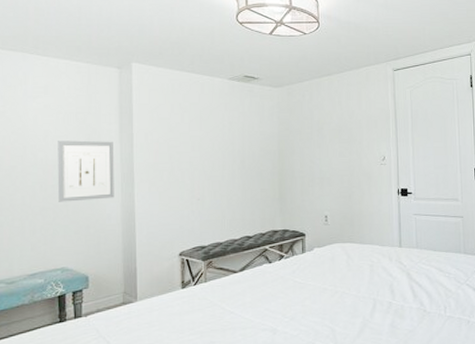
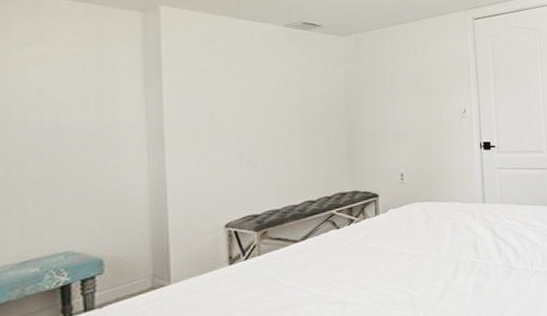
wall art: present [57,140,114,202] -> none [57,97,138,173]

